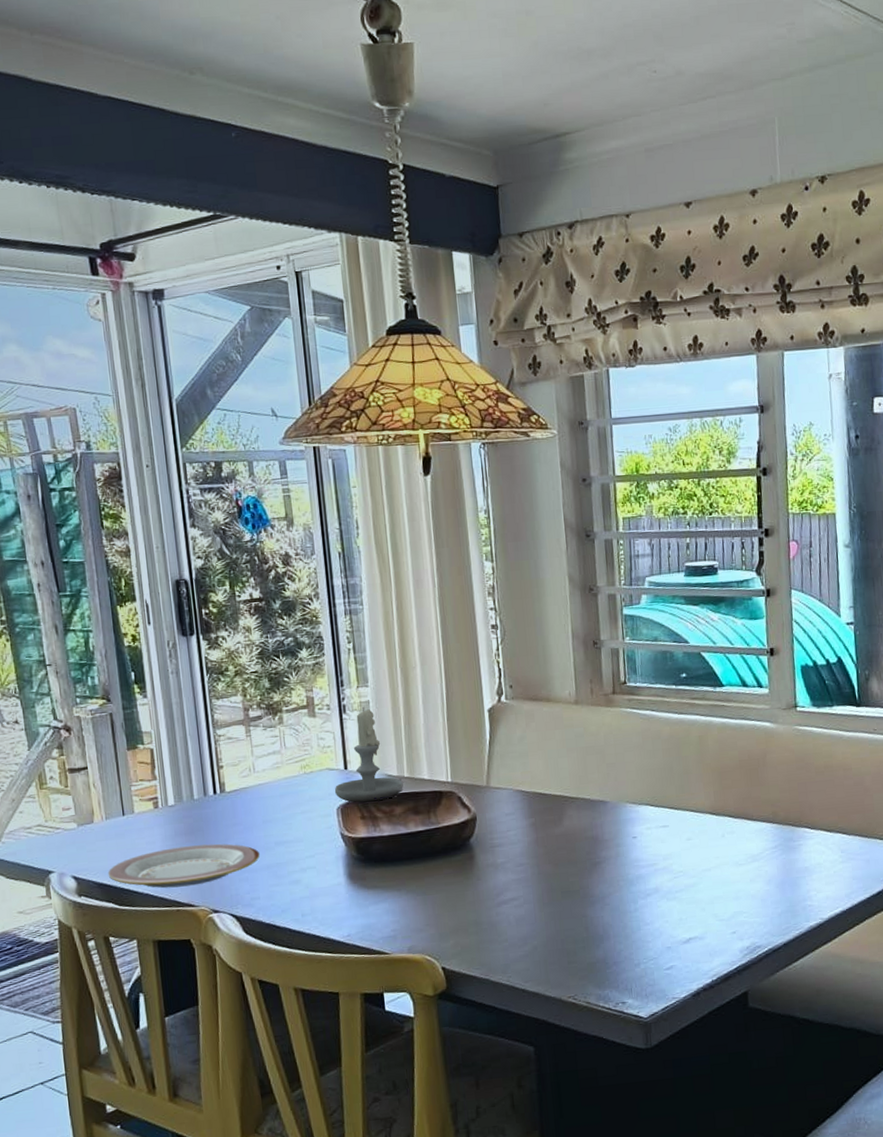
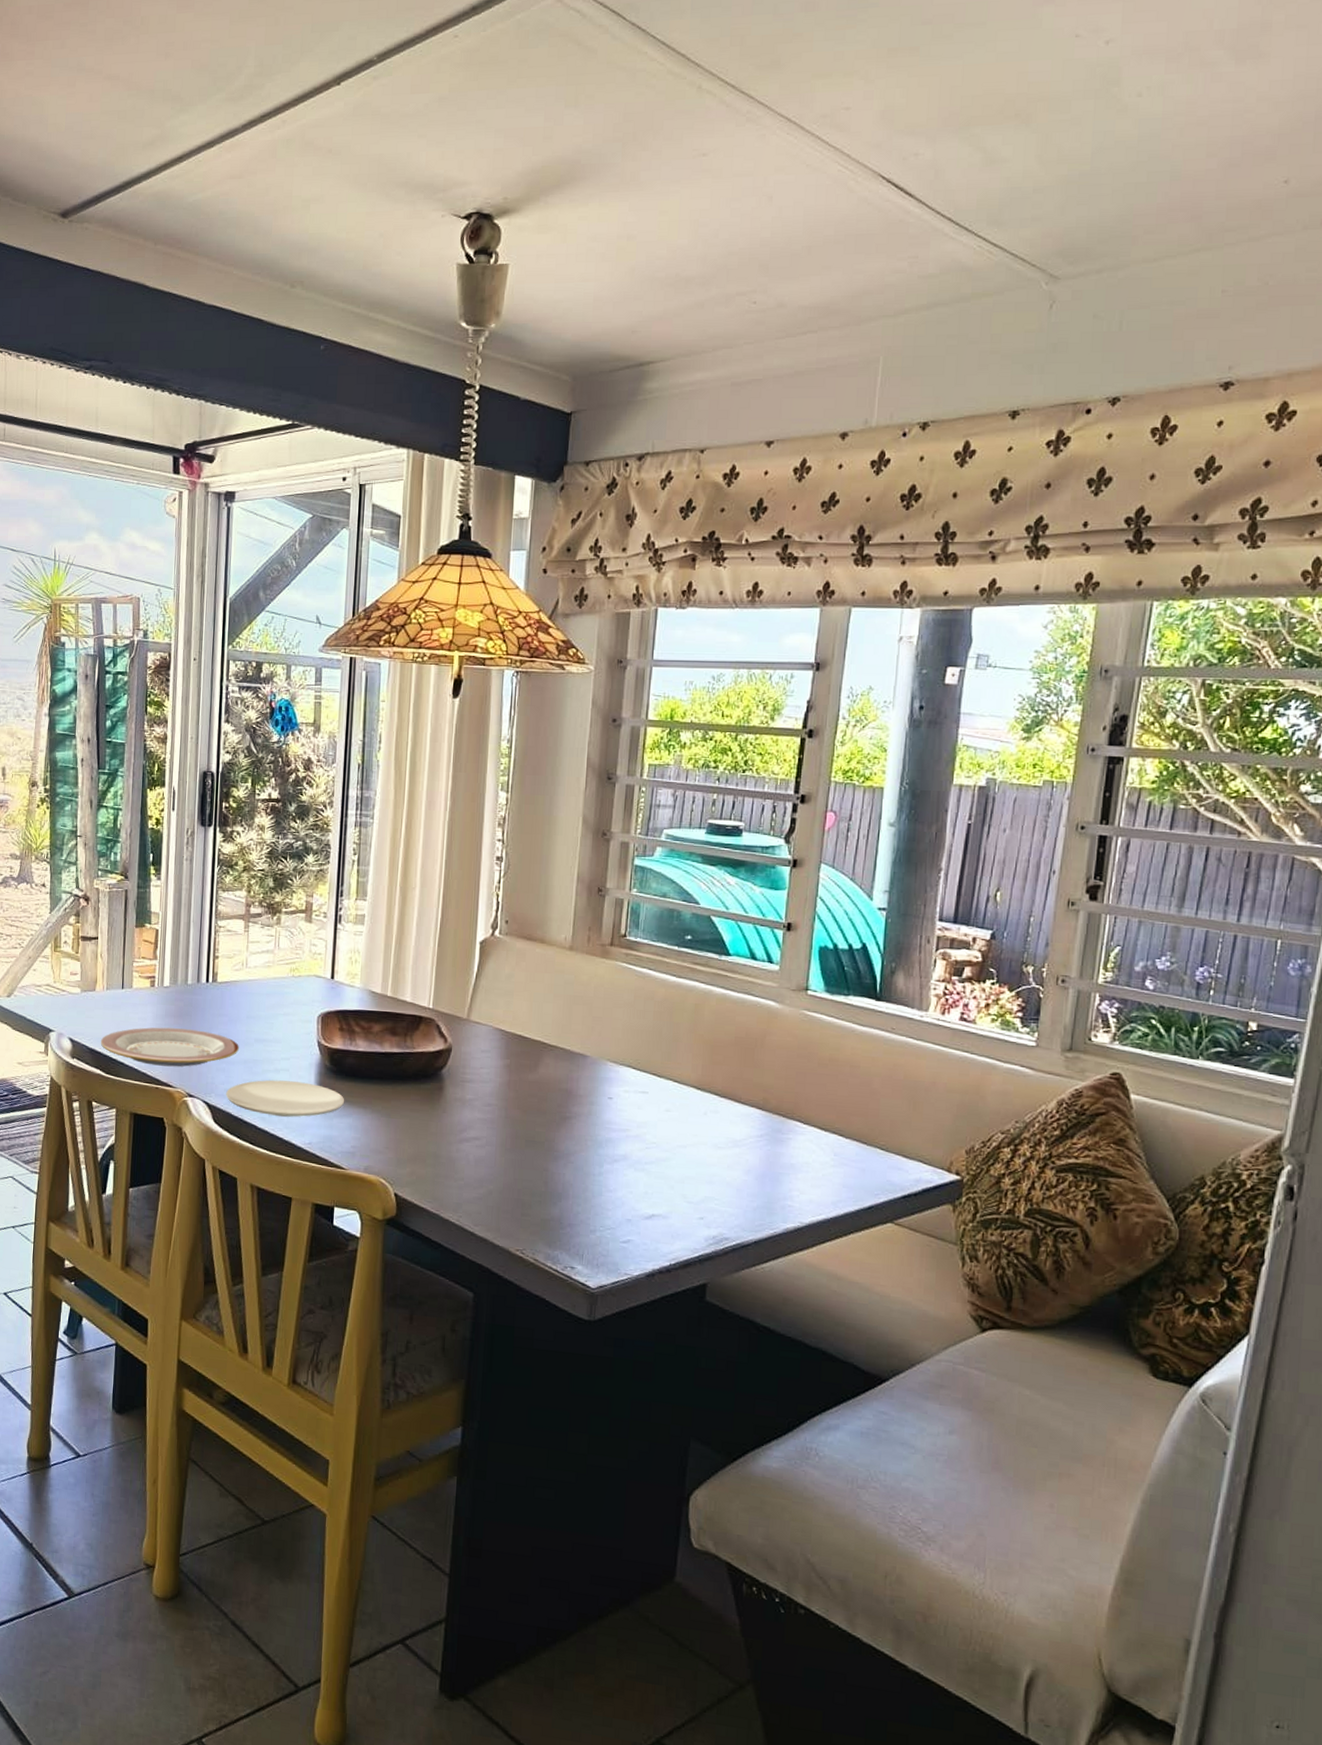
plate: none [253,876,378,916] -> present [226,1080,345,1117]
candle: present [334,706,403,803] -> none [318,919,385,1017]

